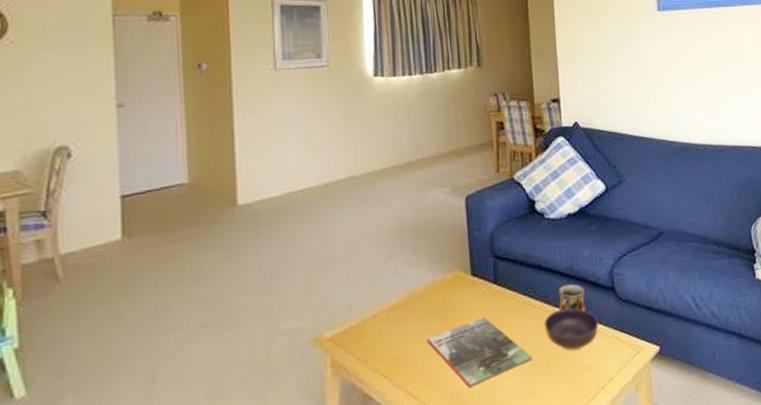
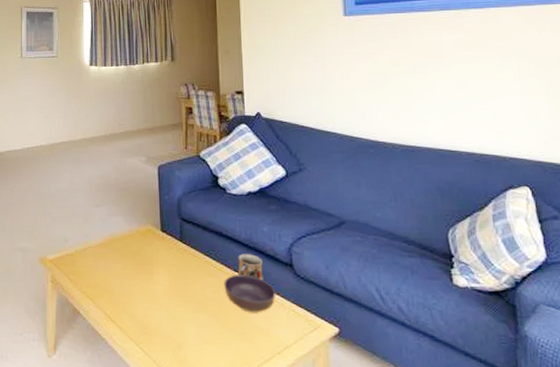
magazine: present [426,317,533,388] -> none [123,268,212,324]

